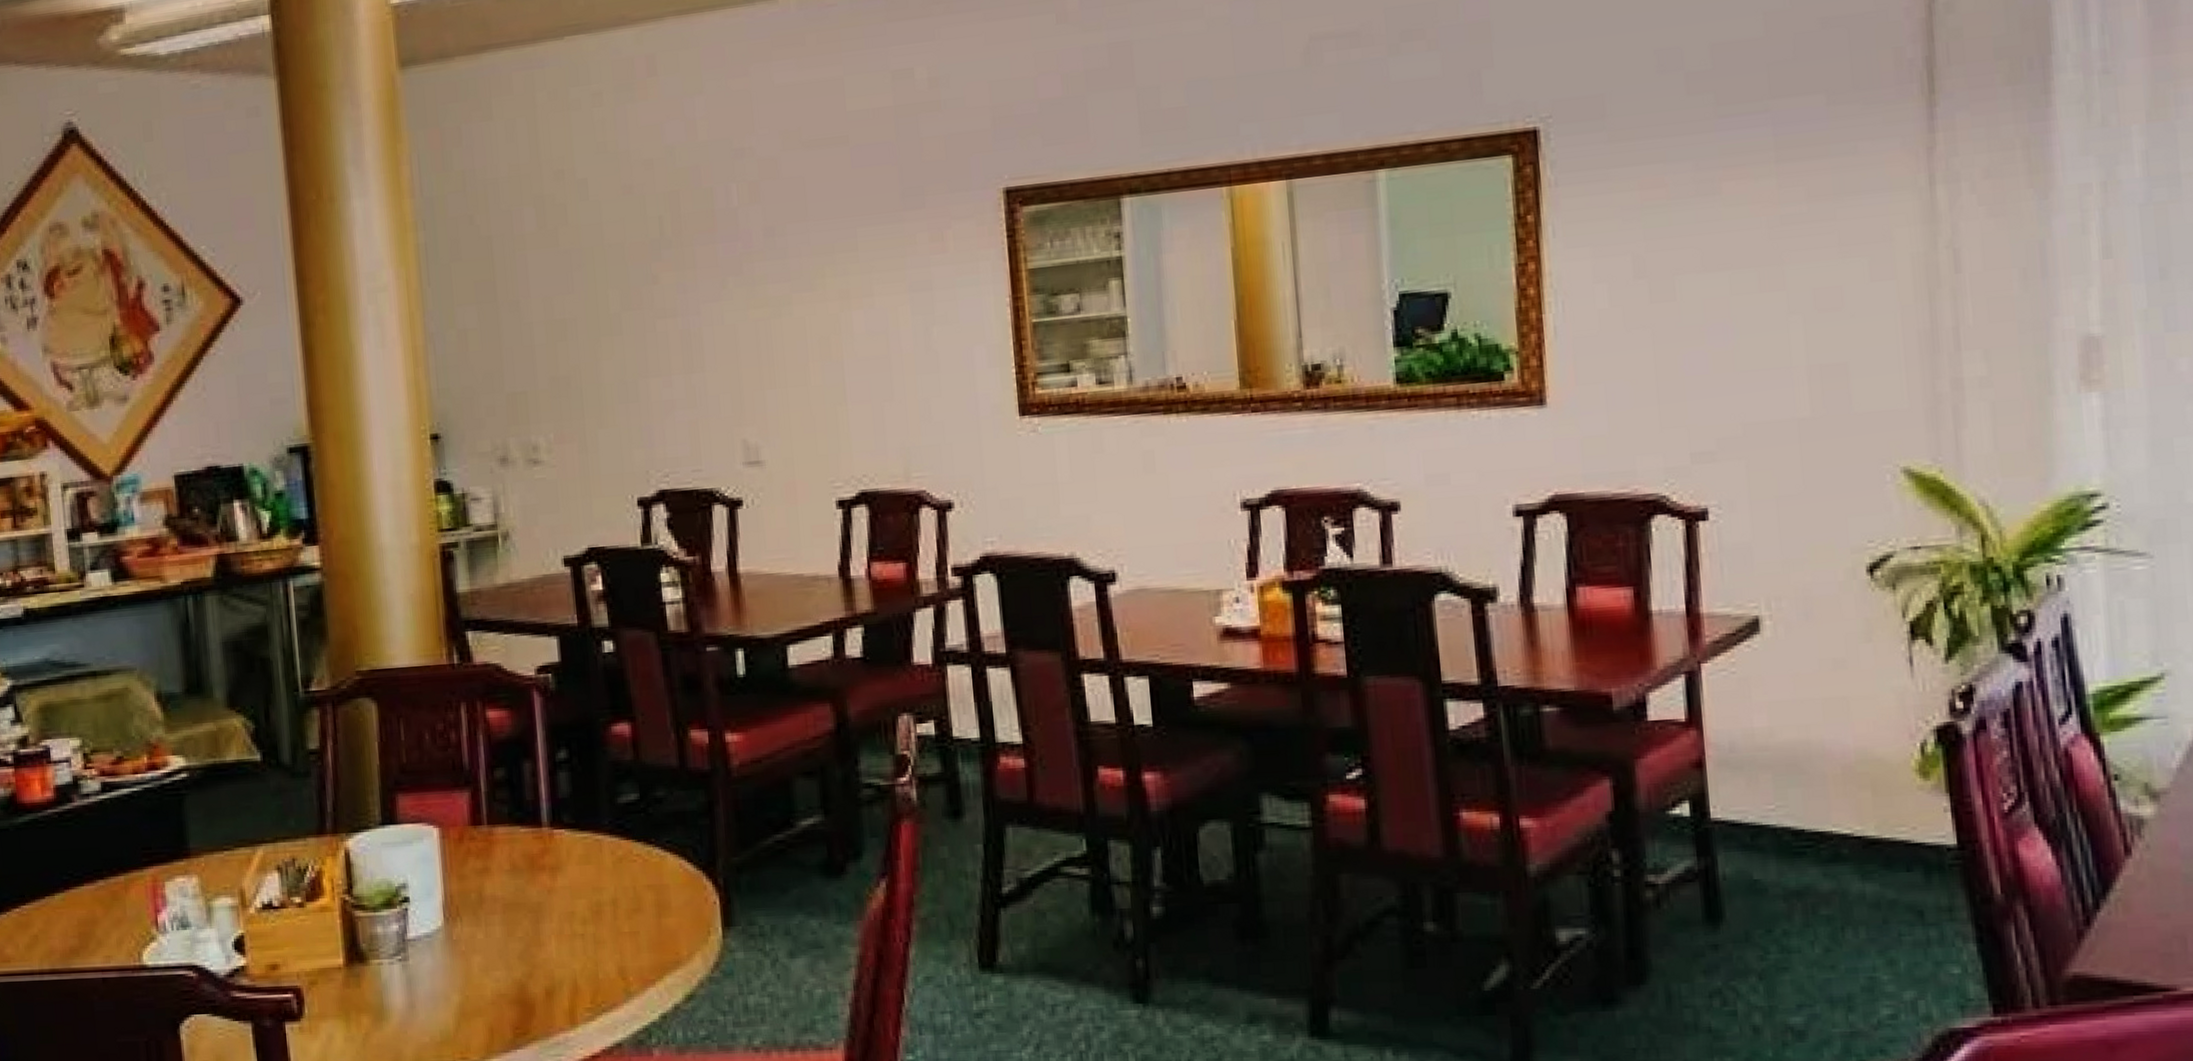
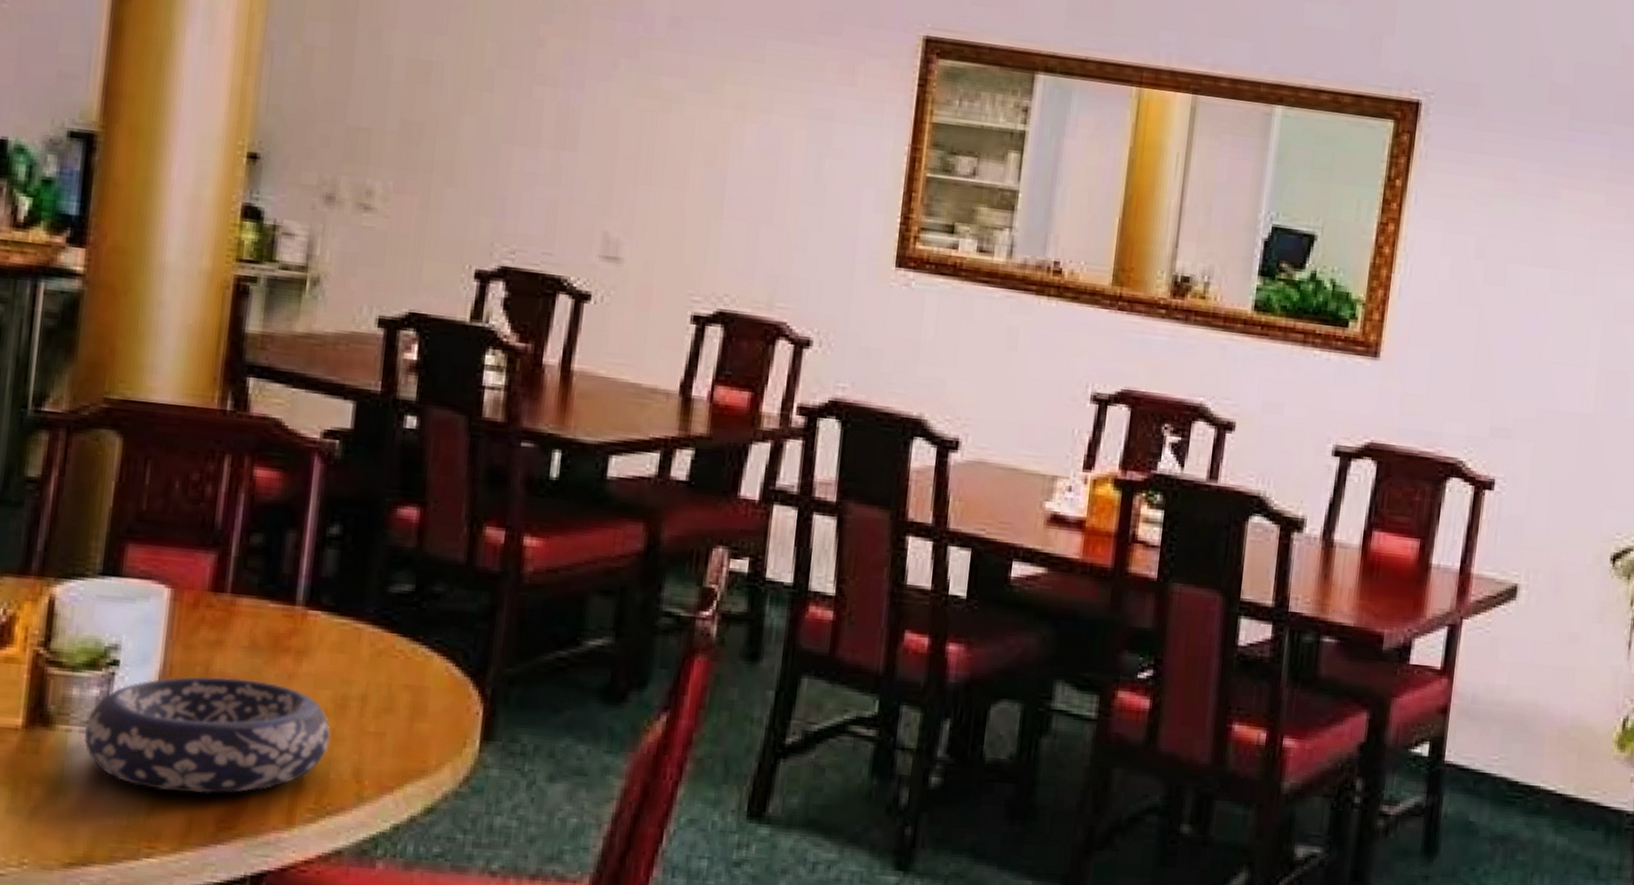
decorative bowl: none [392,898,593,1006] -> present [84,677,331,794]

